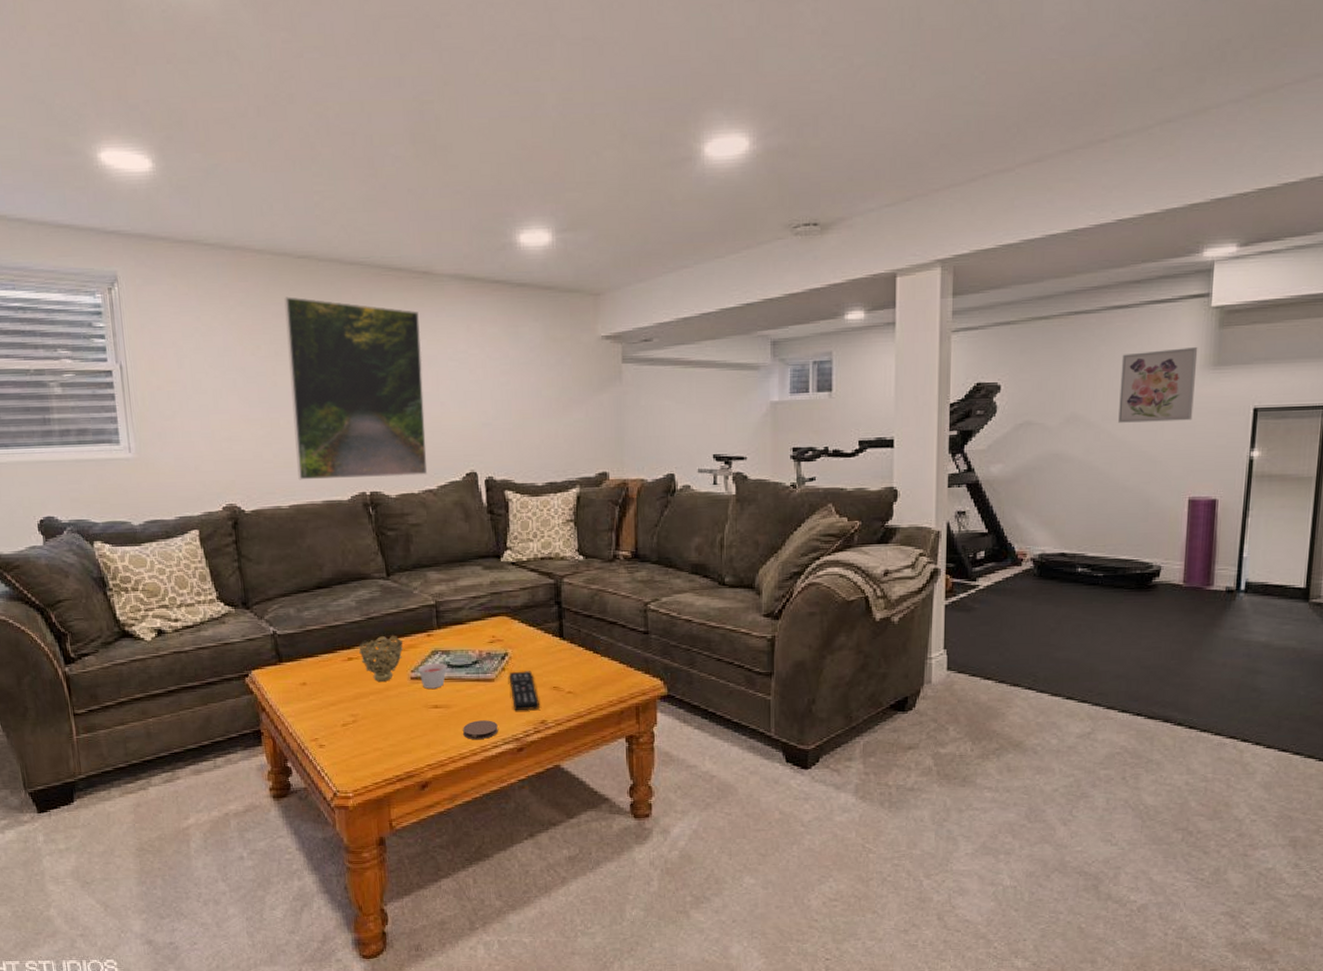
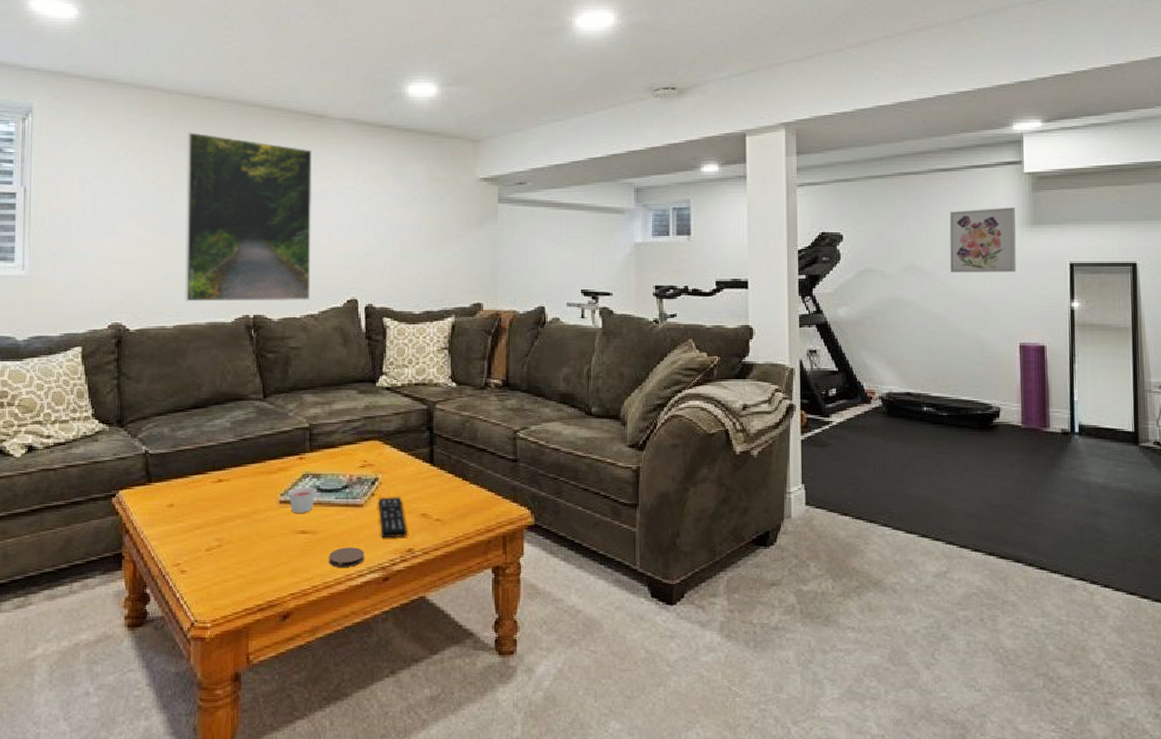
decorative bowl: present [359,635,404,682] -> none [230,457,275,505]

